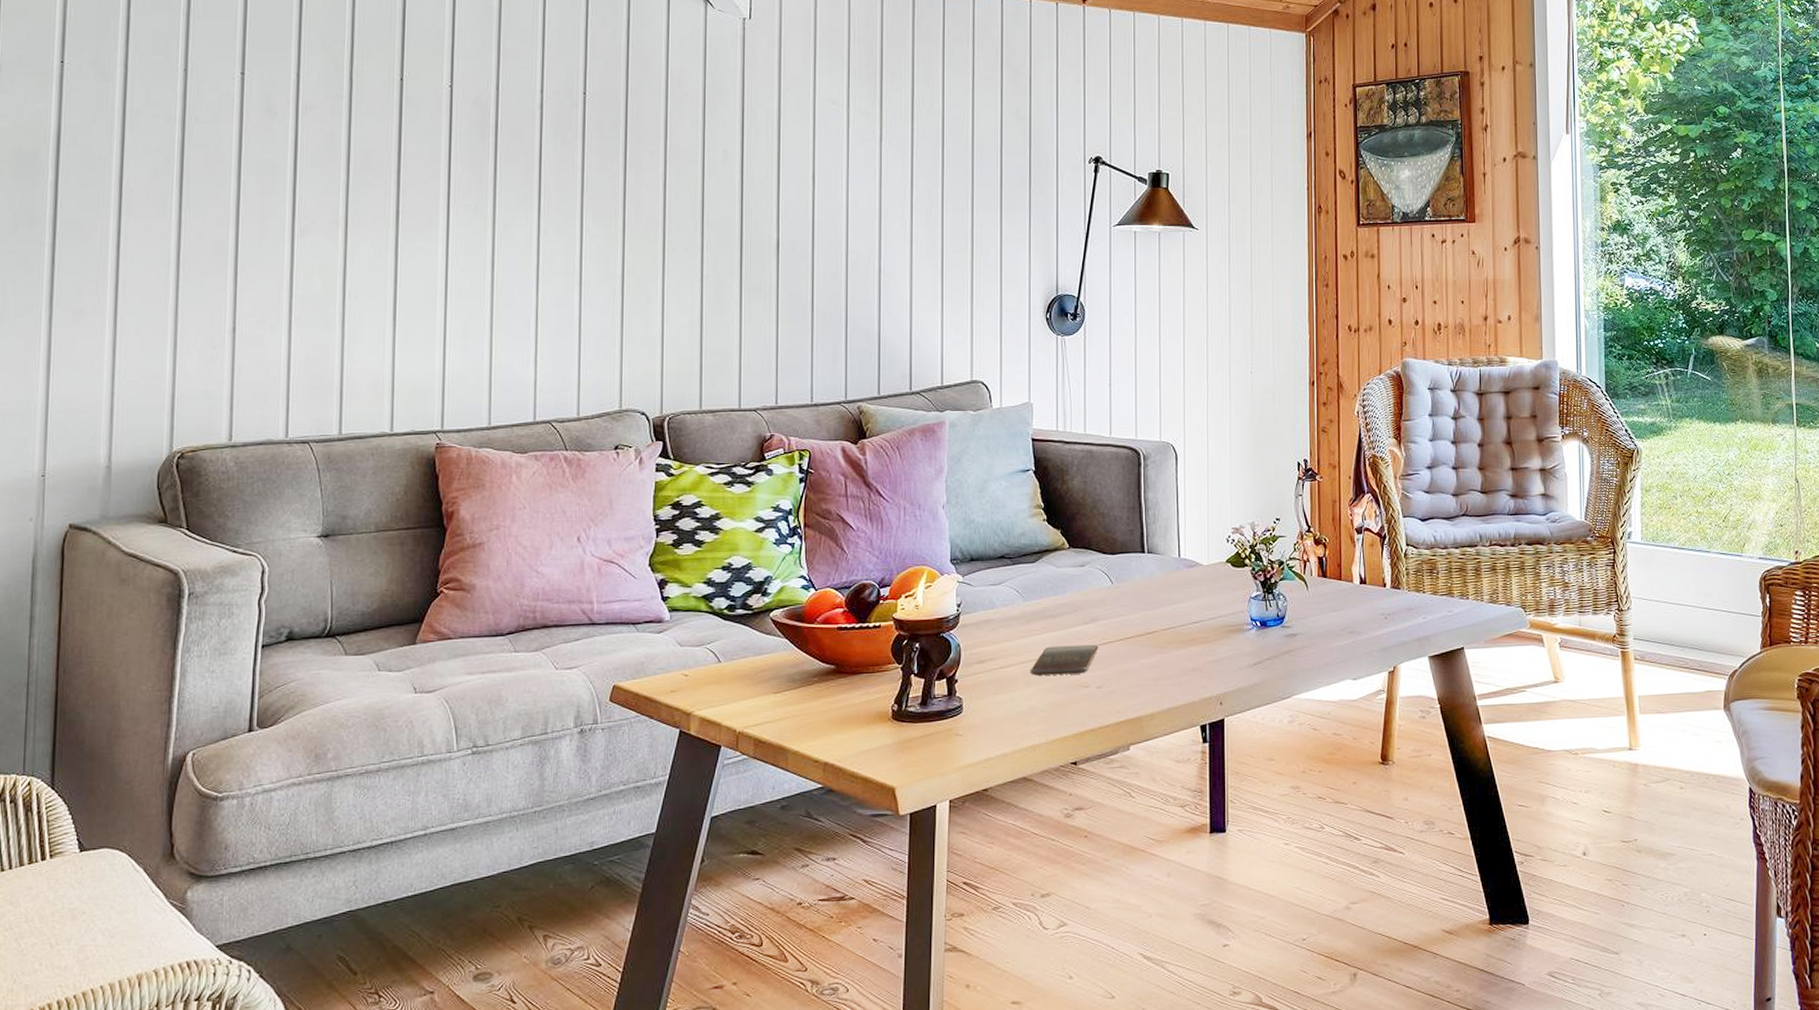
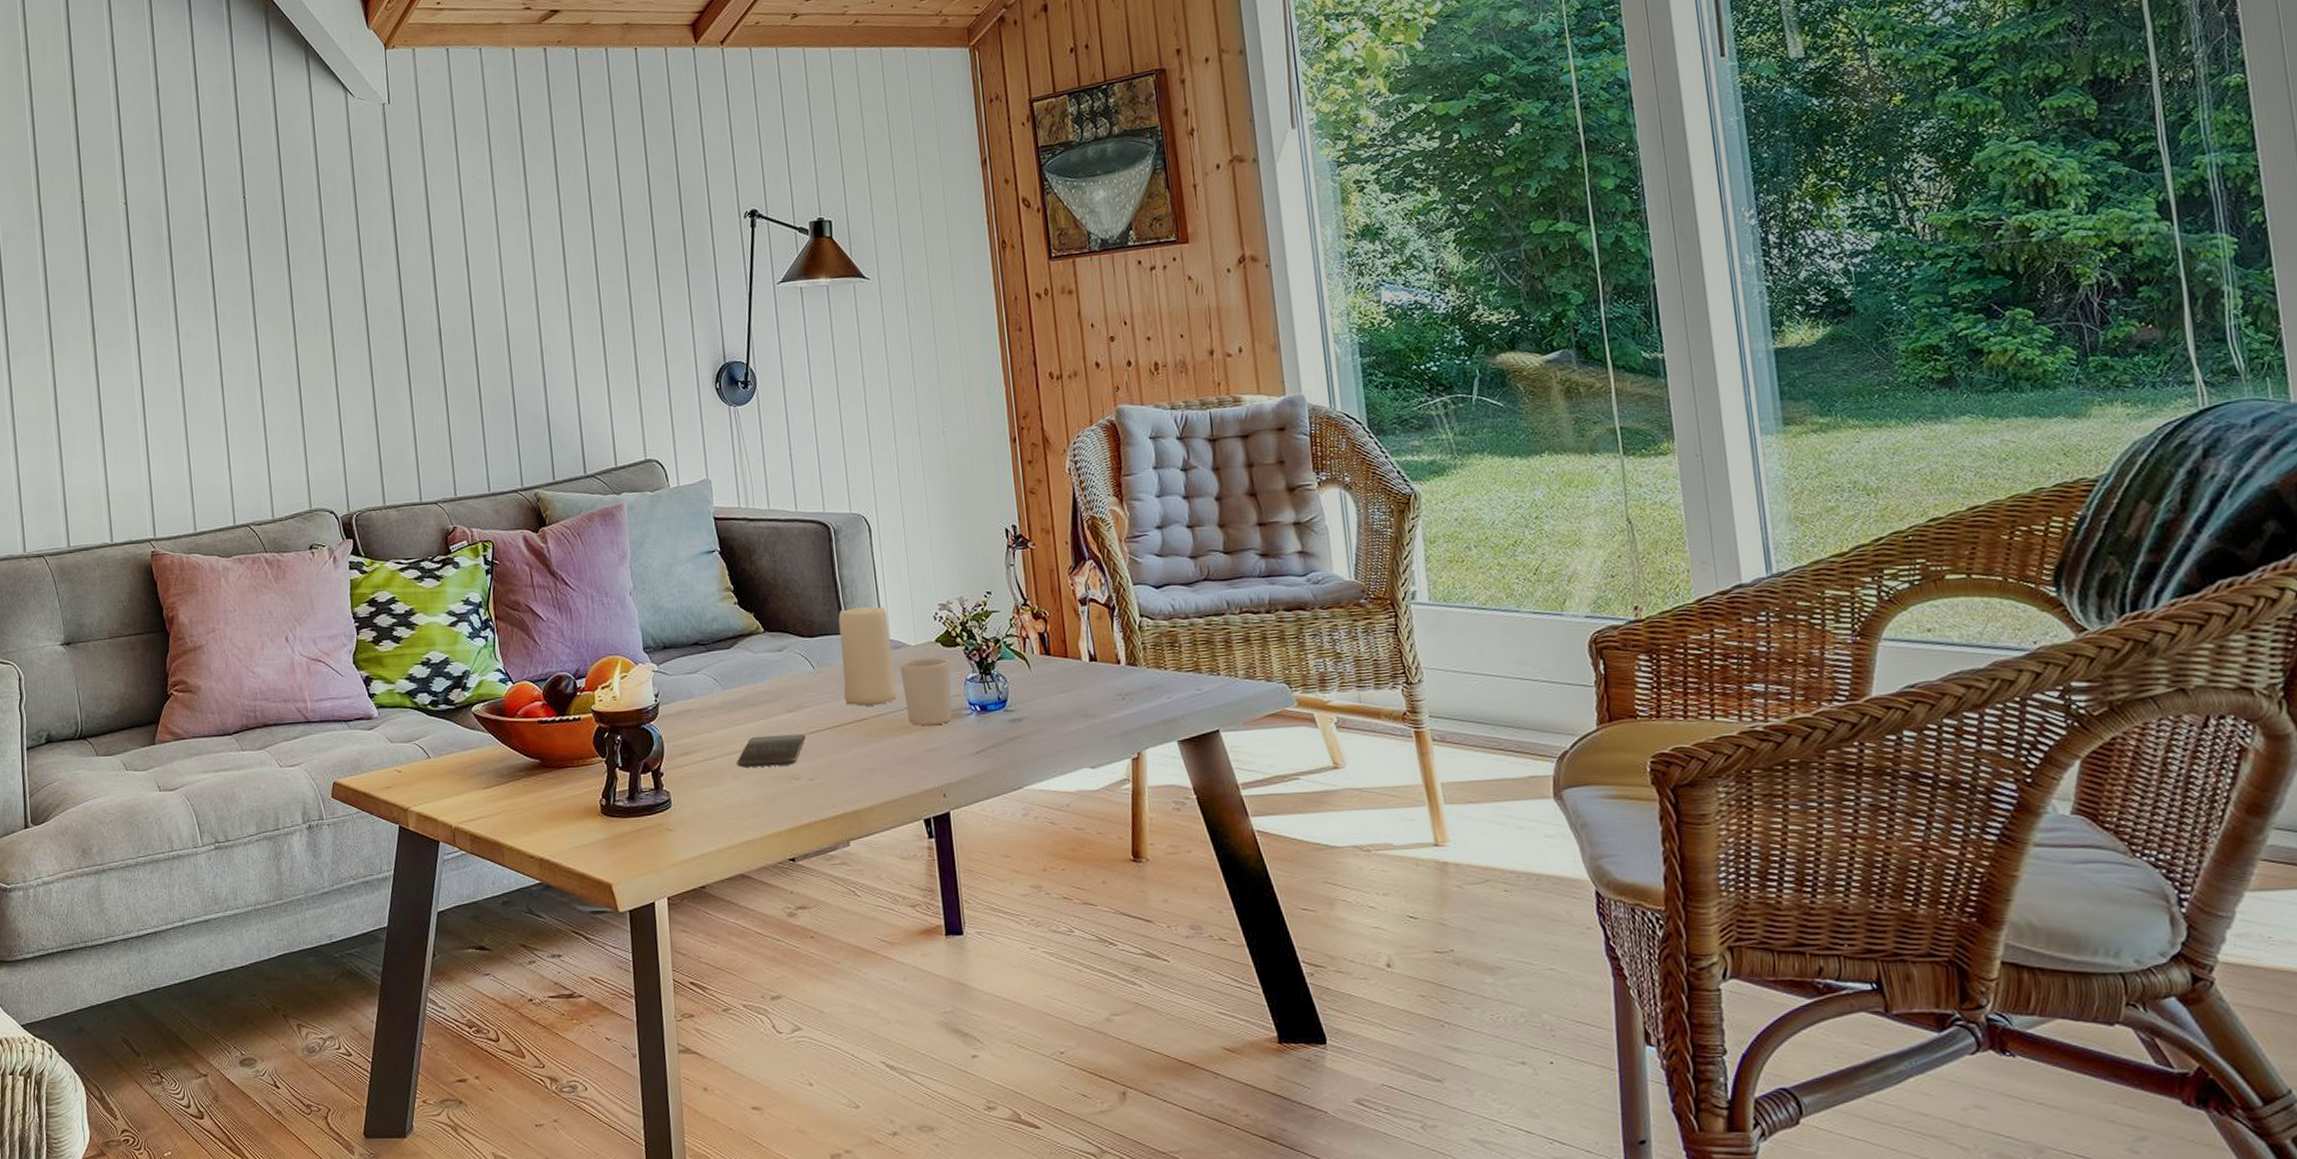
candle: none [1137,527,1188,620] -> present [838,606,898,706]
mug: none [1191,577,1236,639] -> present [899,657,953,726]

